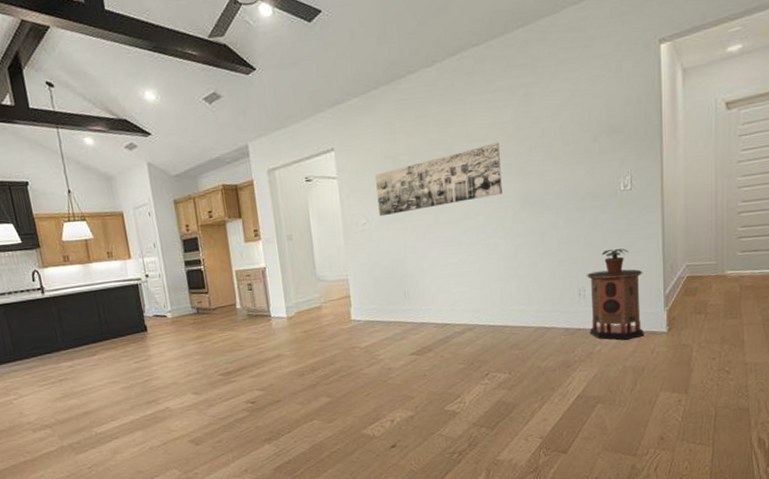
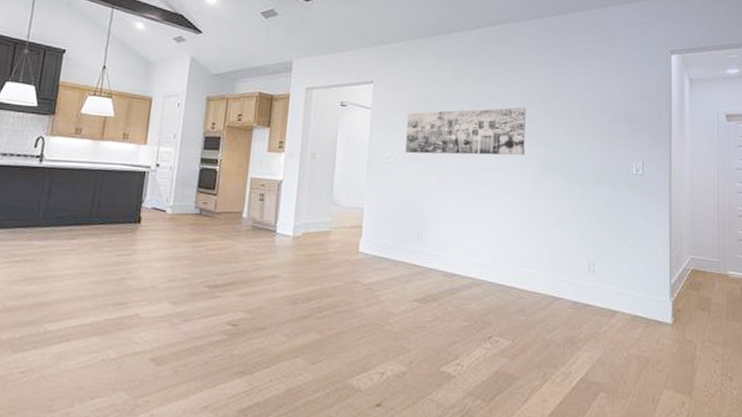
speaker: present [586,269,645,340] -> none [596,248,651,325]
potted plant: present [601,248,629,275] -> none [612,228,638,255]

